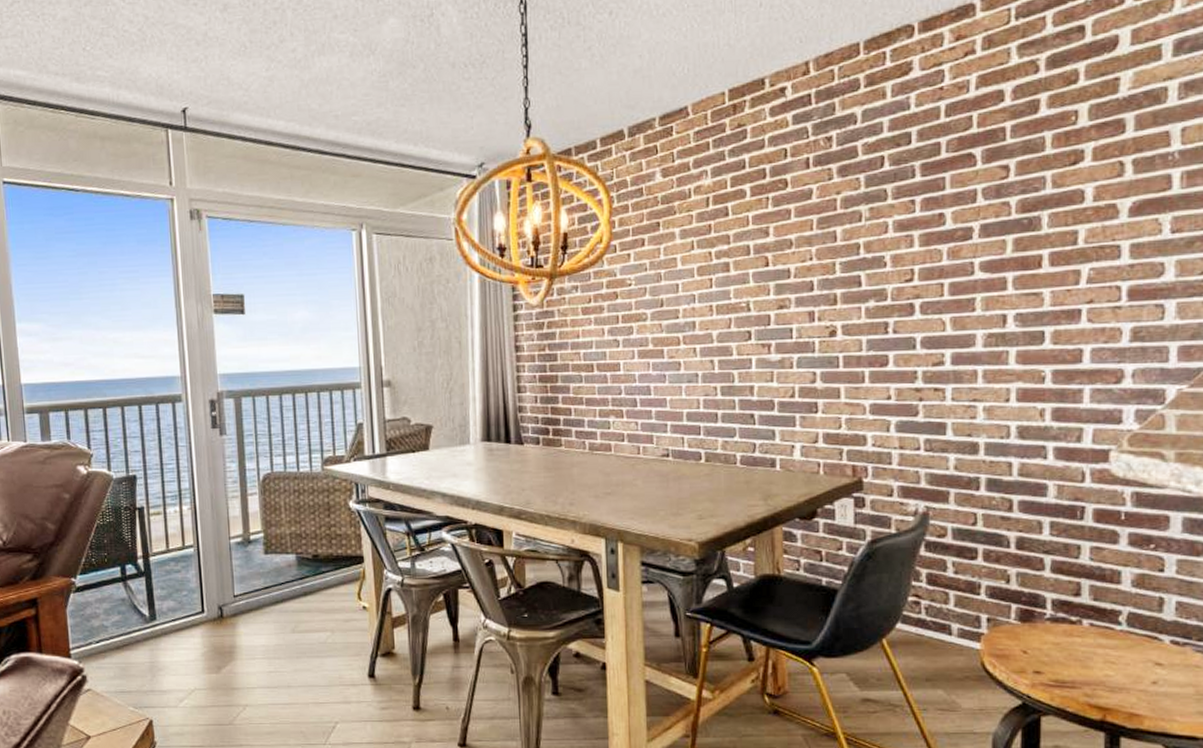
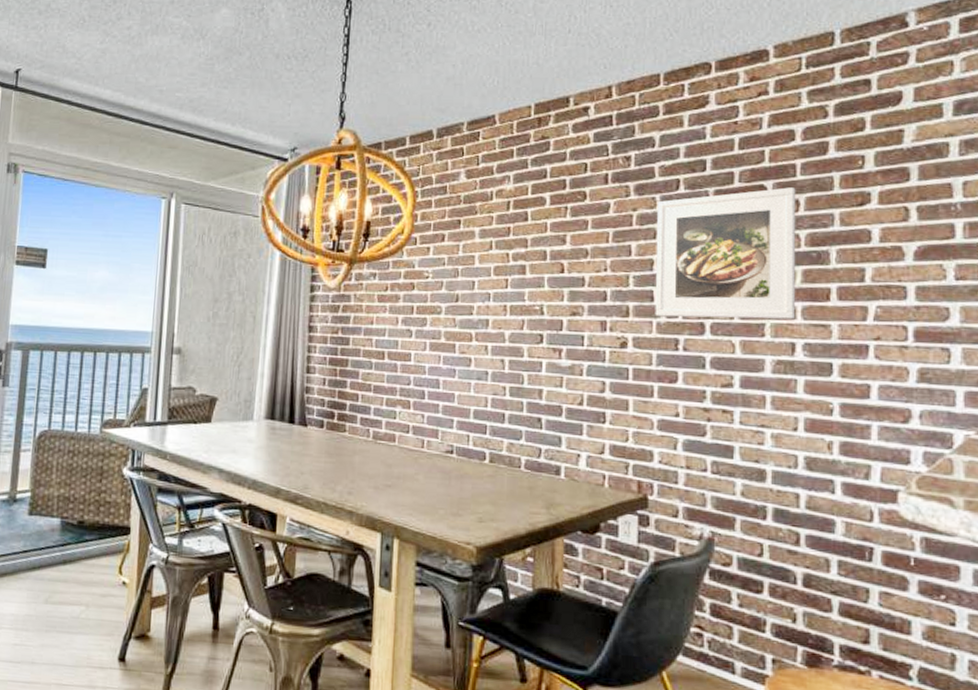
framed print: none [861,152,1007,301] -> present [655,187,796,320]

